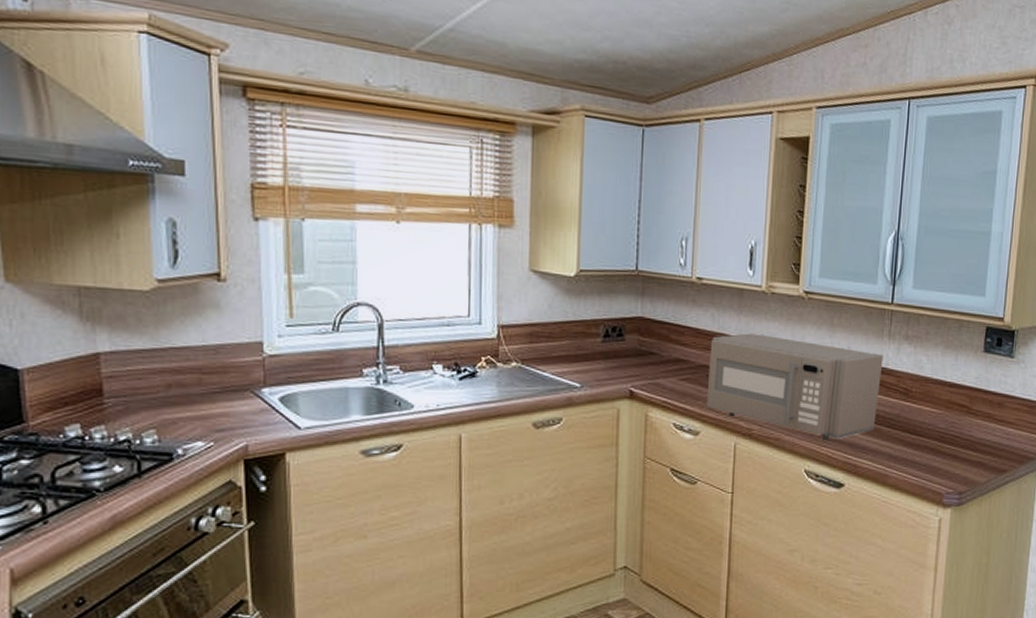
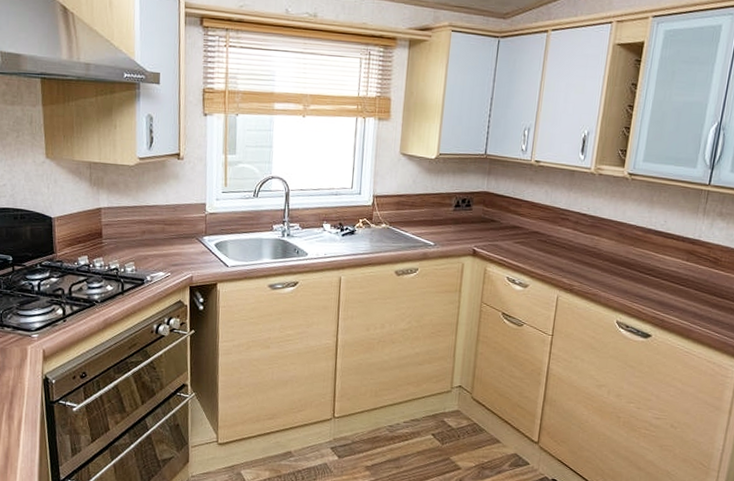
microwave: present [706,333,883,442] -> none [535,206,697,299]

